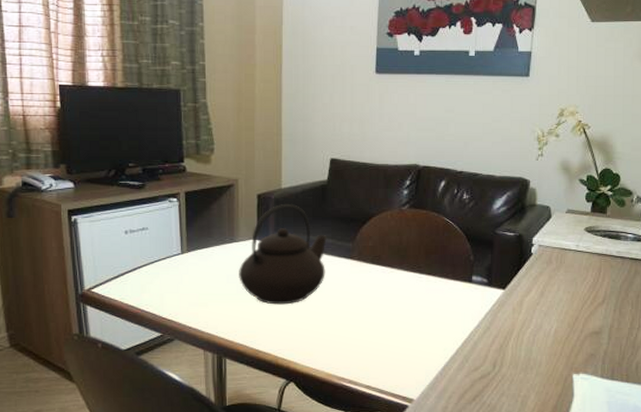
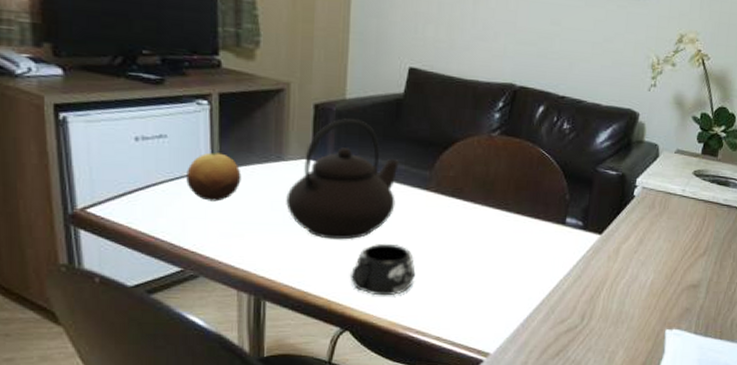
fruit: none [163,239,204,278] -> present [186,152,241,202]
mug: none [291,306,346,351] -> present [349,243,416,296]

